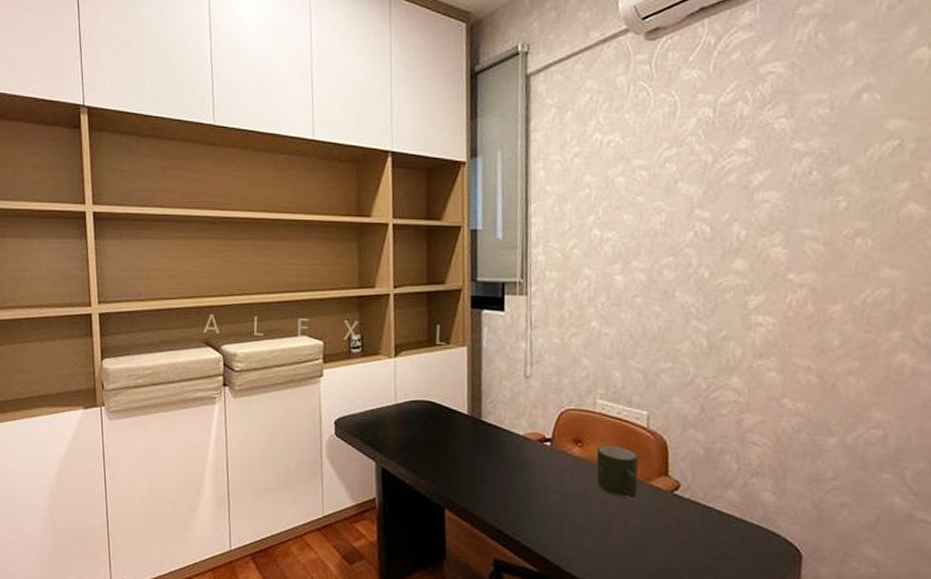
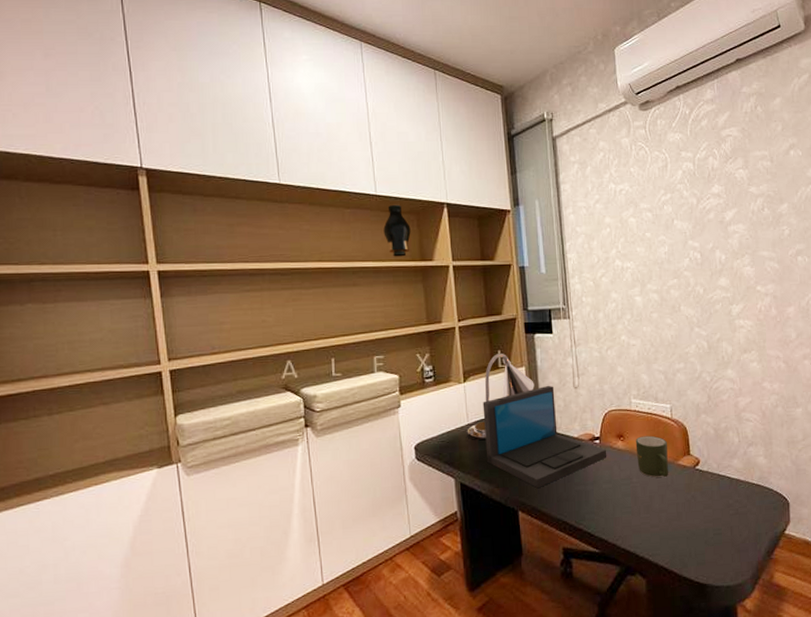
vase: none [318,151,349,211] -> present [383,204,411,257]
table lamp: none [393,327,477,425] -> present [467,353,534,441]
laptop: none [413,371,559,487] -> present [482,385,607,489]

